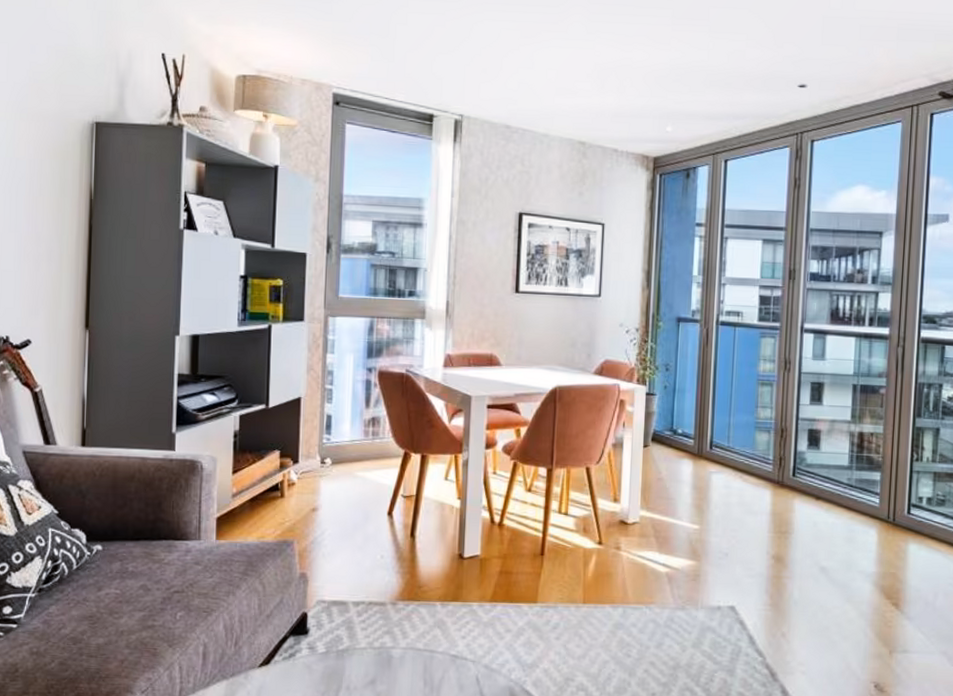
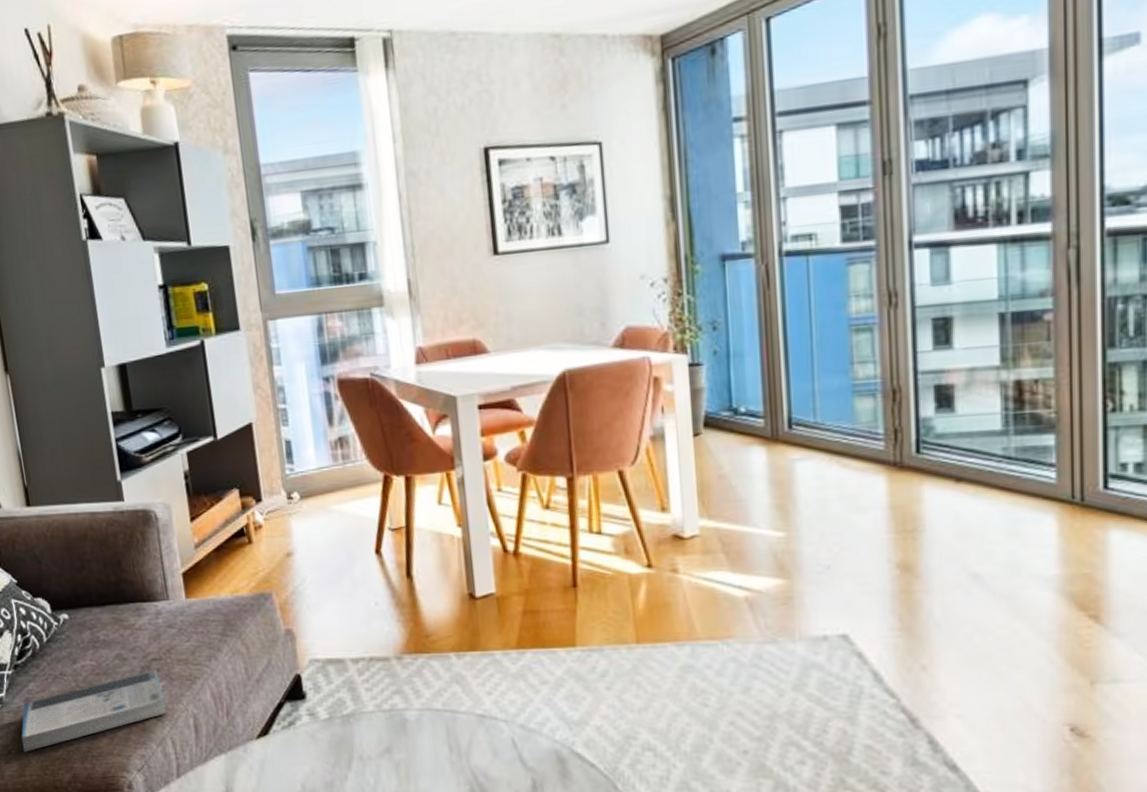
book: none [31,601,180,671] -> present [21,670,167,752]

